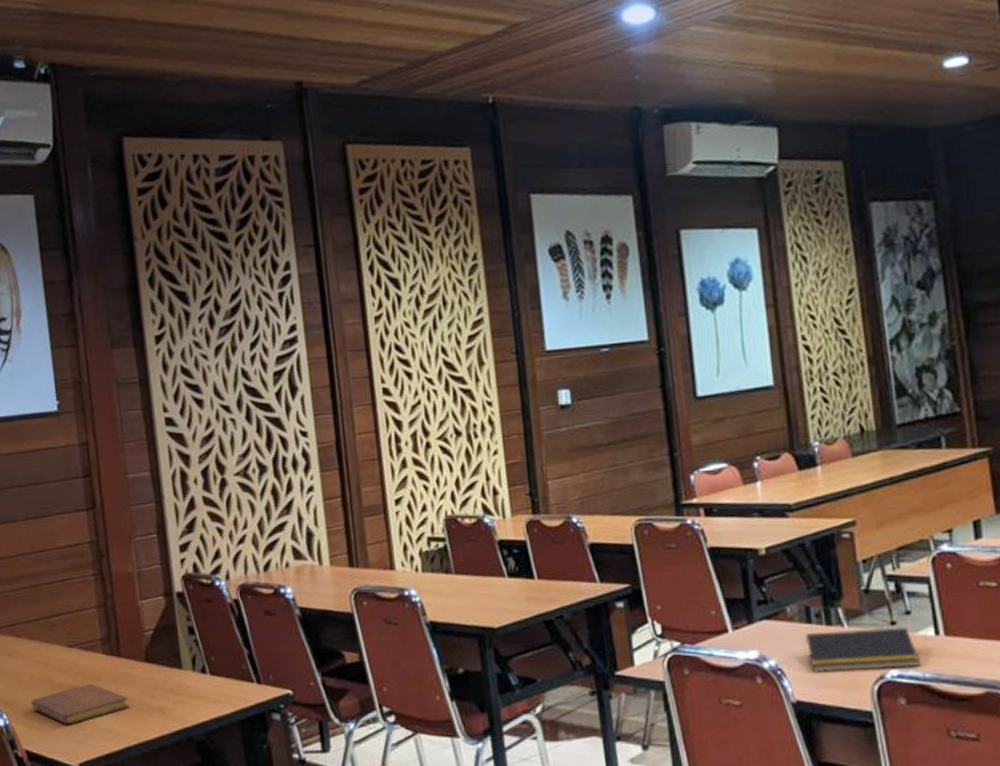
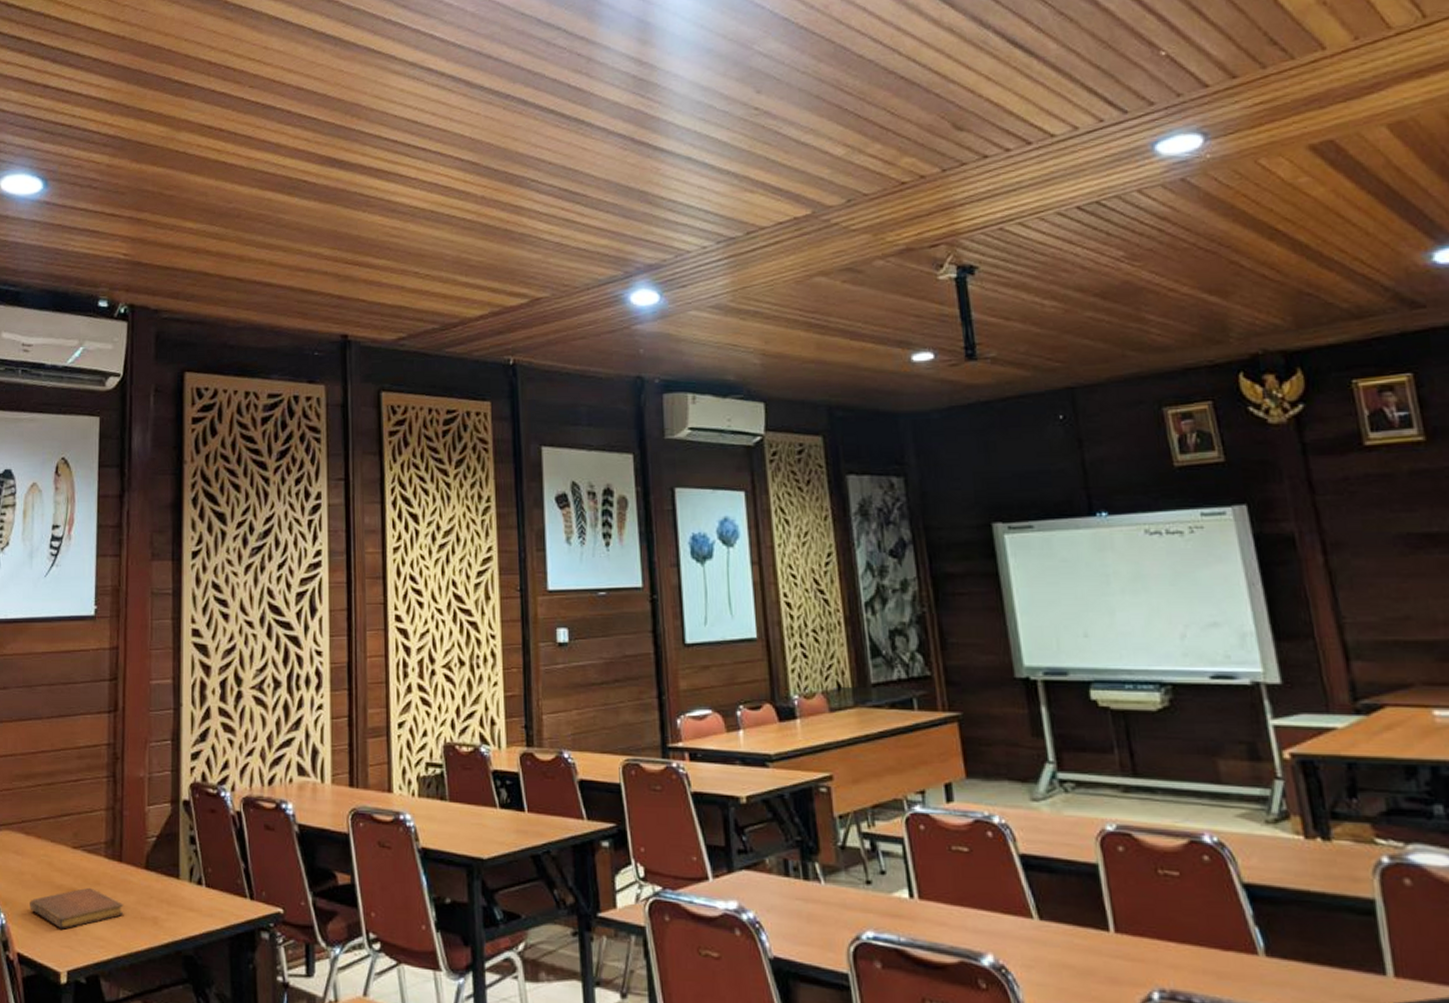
notepad: present [804,627,921,674] -> none [782,885,896,931]

